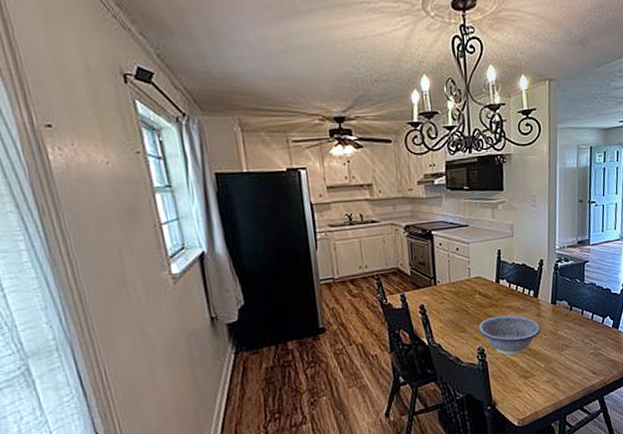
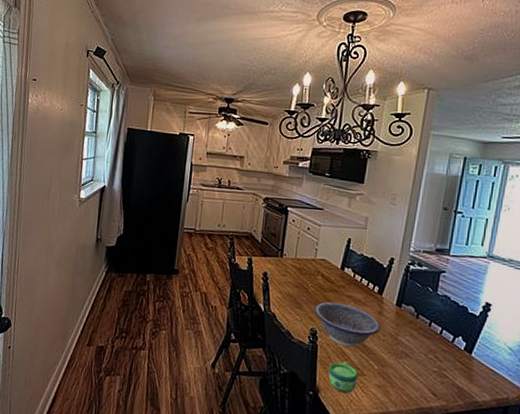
cup: none [501,369,529,399] -> present [328,362,358,394]

